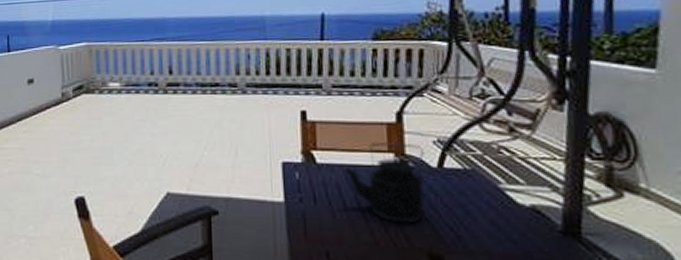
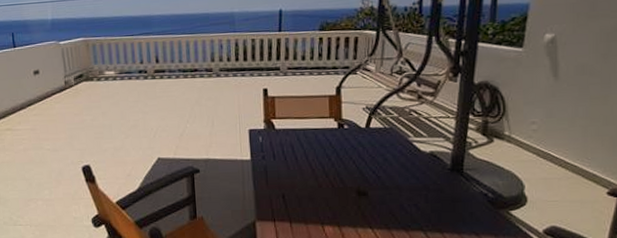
kettle: present [344,141,425,224] -> none [296,110,356,170]

